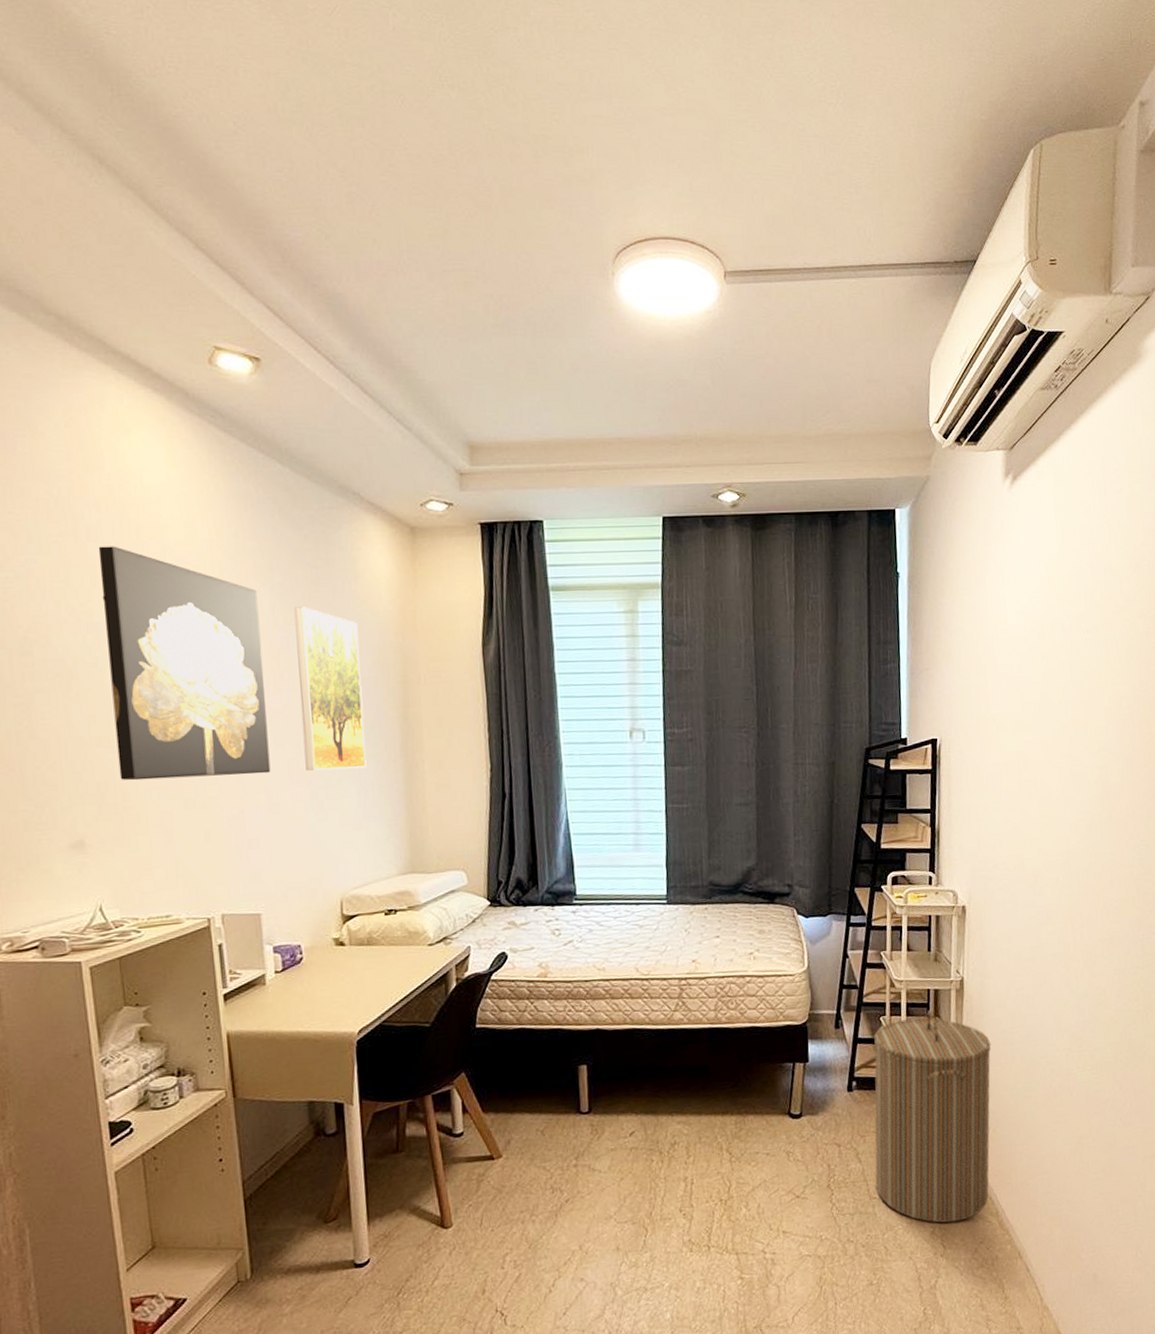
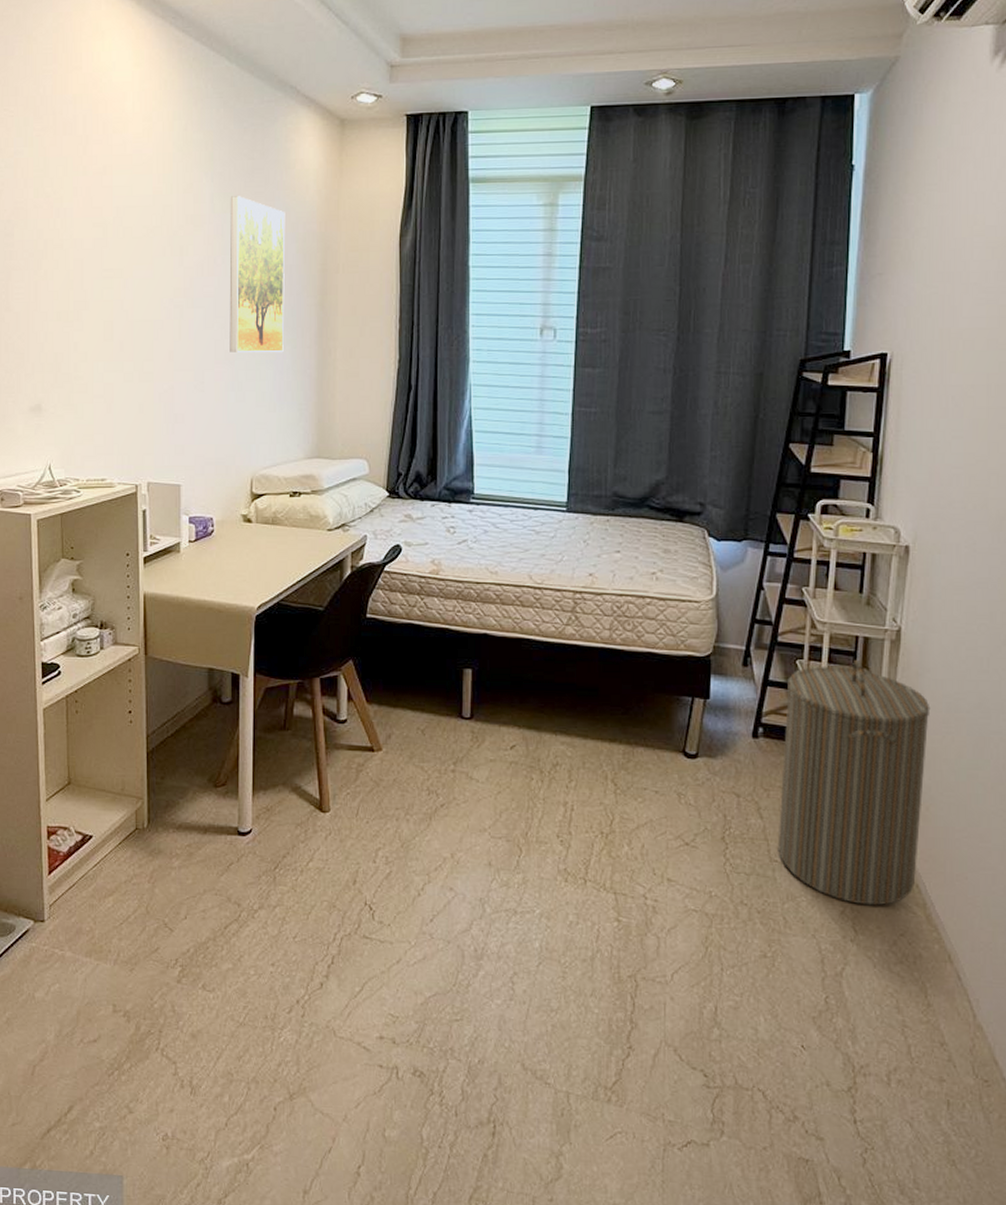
wall art: present [98,546,271,781] -> none [71,139,200,353]

